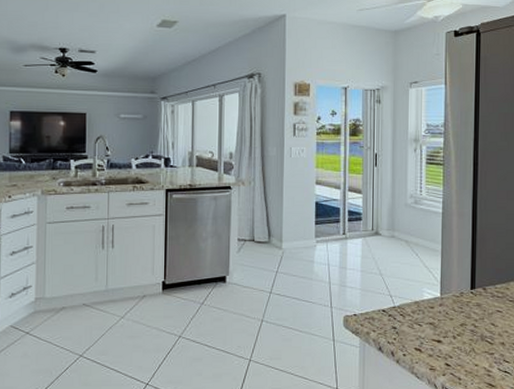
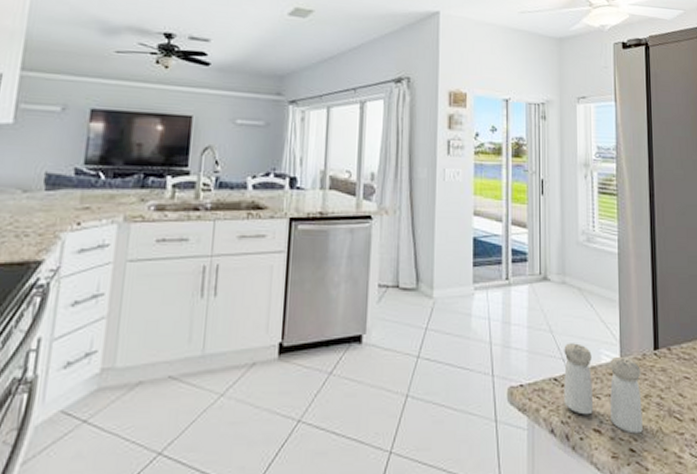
salt and pepper shaker: none [391,283,458,353] -> present [564,343,643,434]

